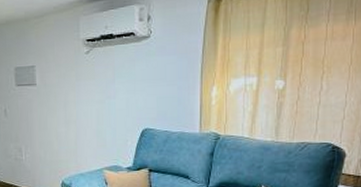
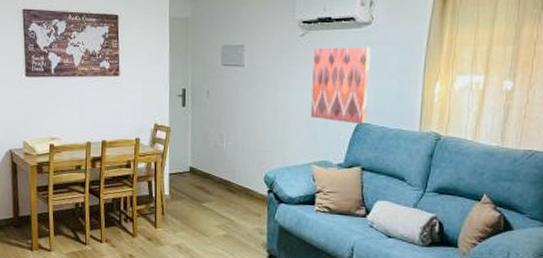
wall art: none [98,58,151,130] -> present [311,46,371,124]

